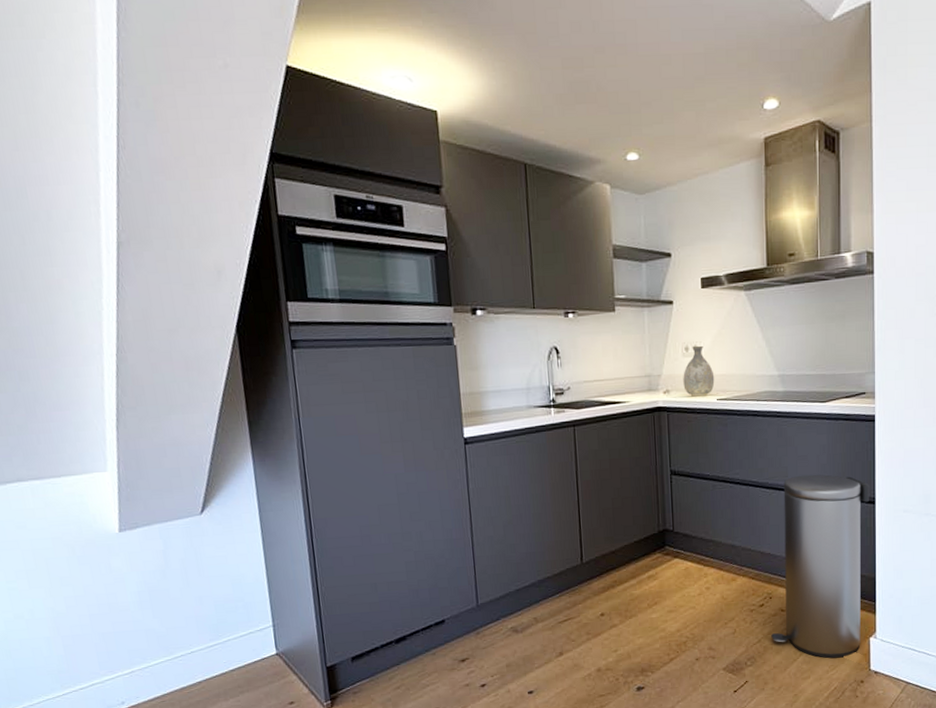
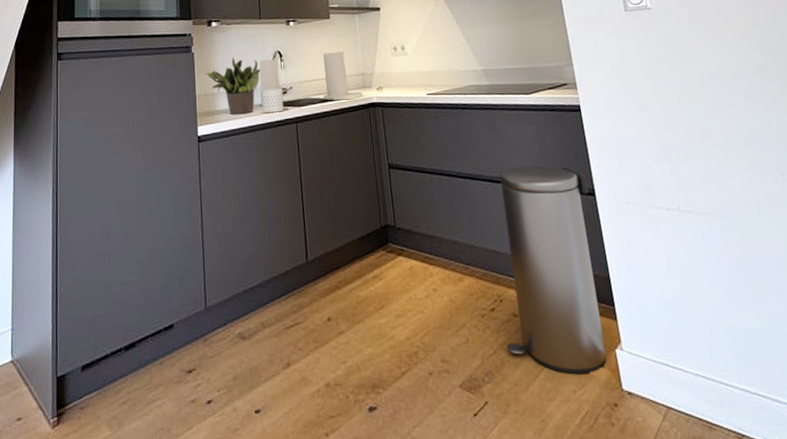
potted plant: none [470,352,534,416] -> present [205,57,261,115]
canister: none [532,355,557,406] -> present [259,59,280,104]
mug: none [533,387,561,416] -> present [260,87,285,114]
paper towel: none [604,349,648,404] -> present [322,51,363,101]
vase: present [683,345,715,398] -> none [393,45,423,93]

